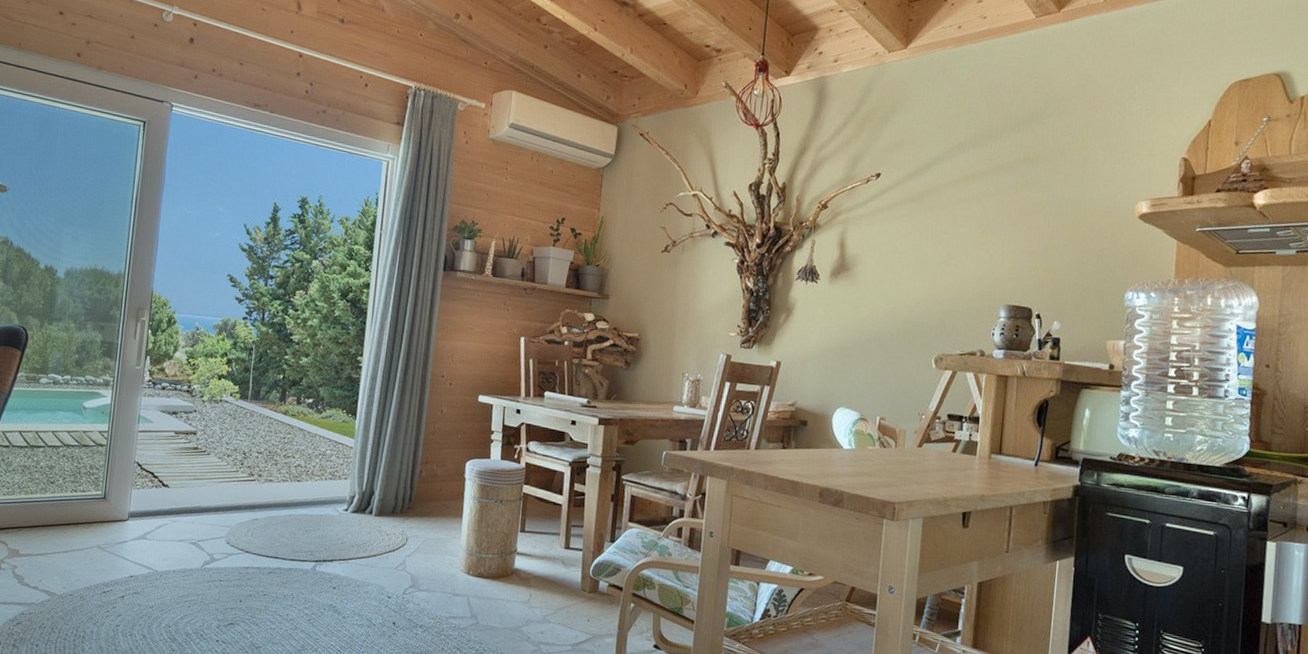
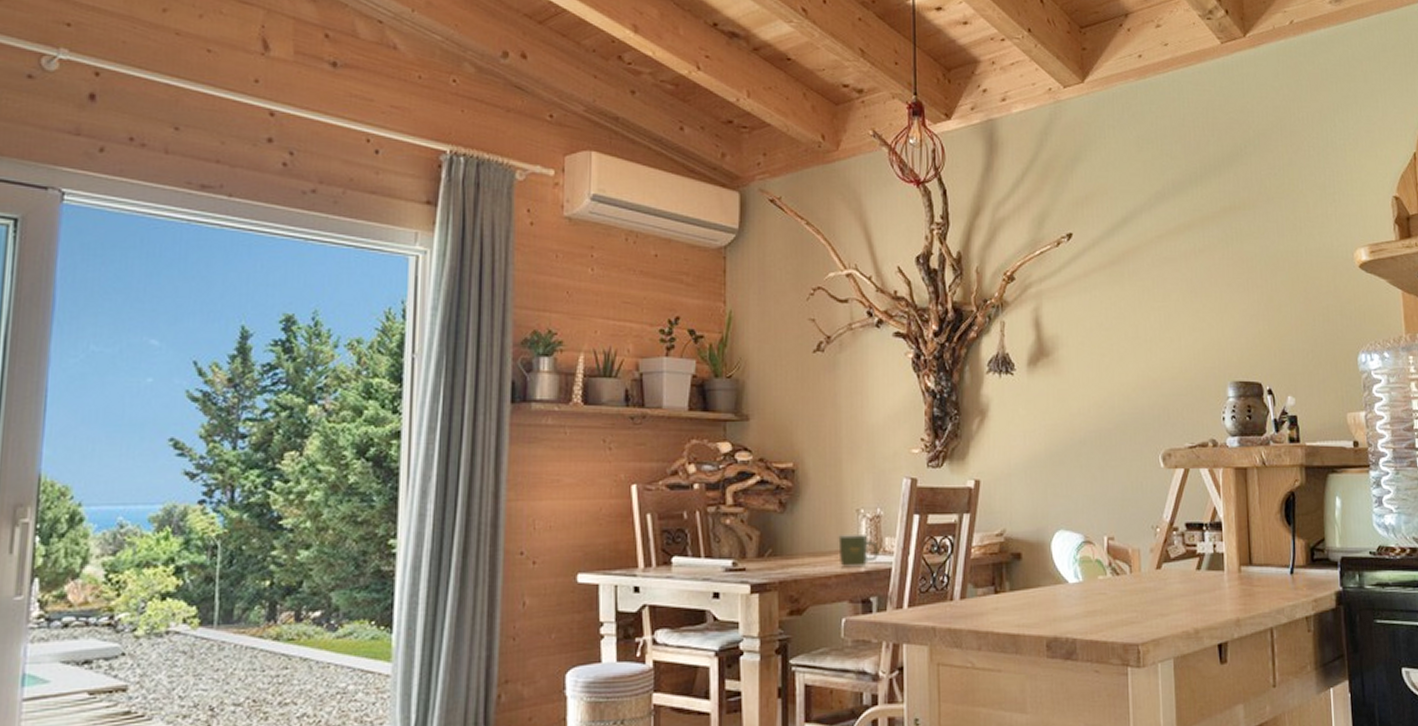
mug: none [666,391,696,416] -> present [838,535,878,568]

